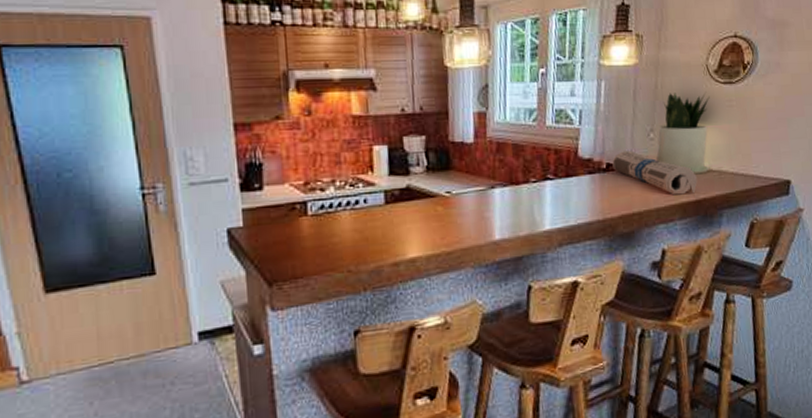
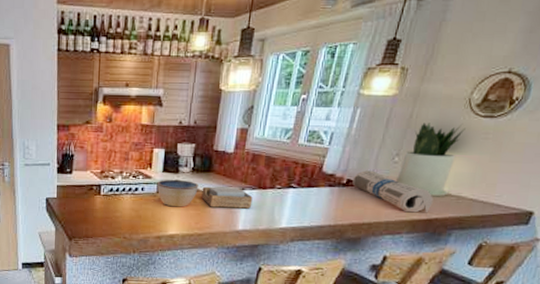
bowl: none [383,183,438,221] -> present [156,179,199,207]
napkin holder: none [442,186,507,215] -> present [201,186,253,209]

